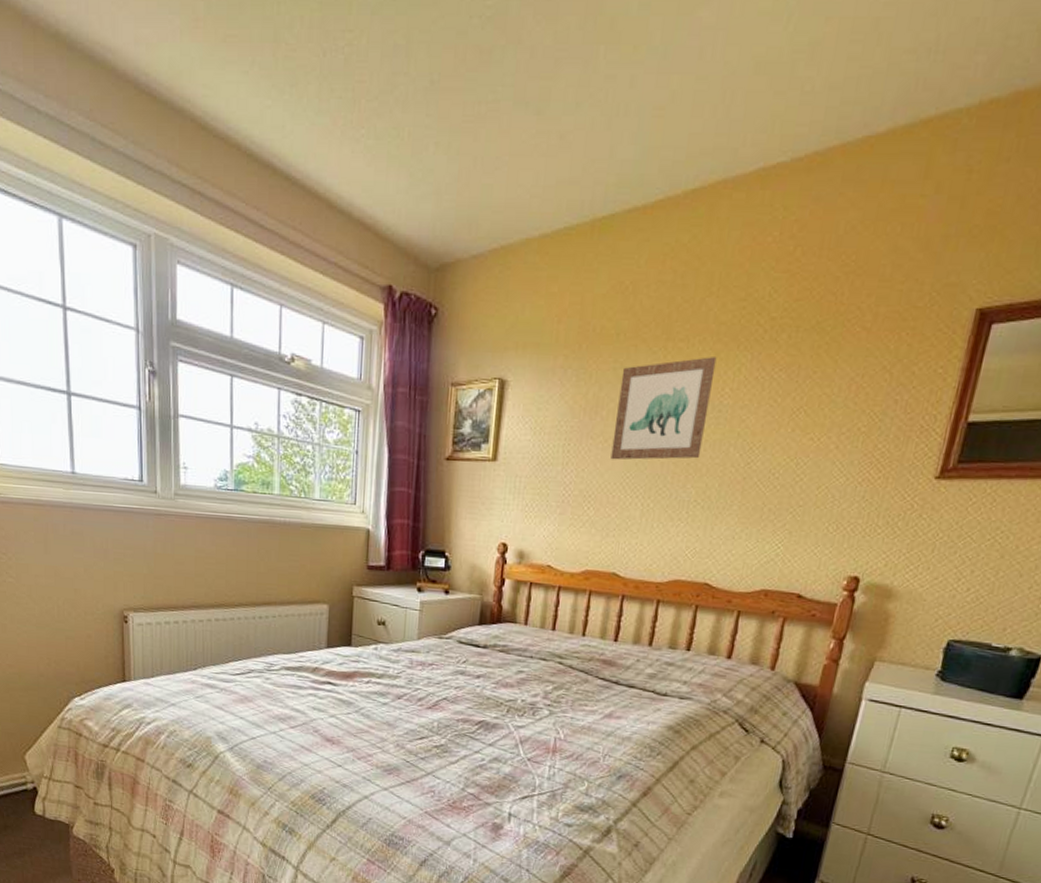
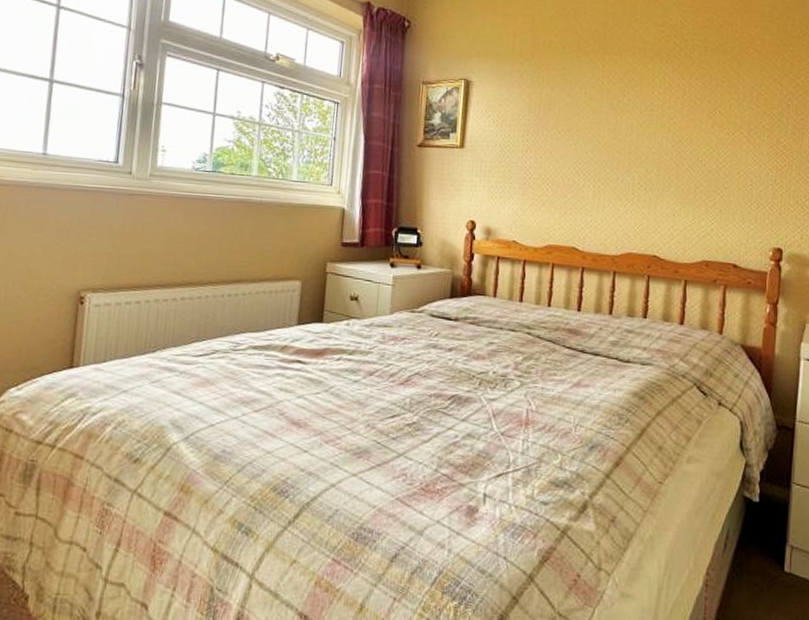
wall art: present [610,357,717,460] -> none [564,67,645,149]

